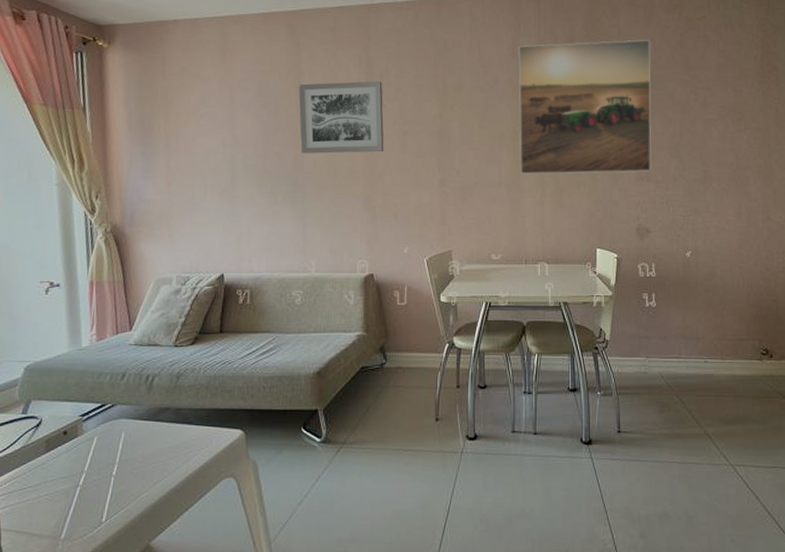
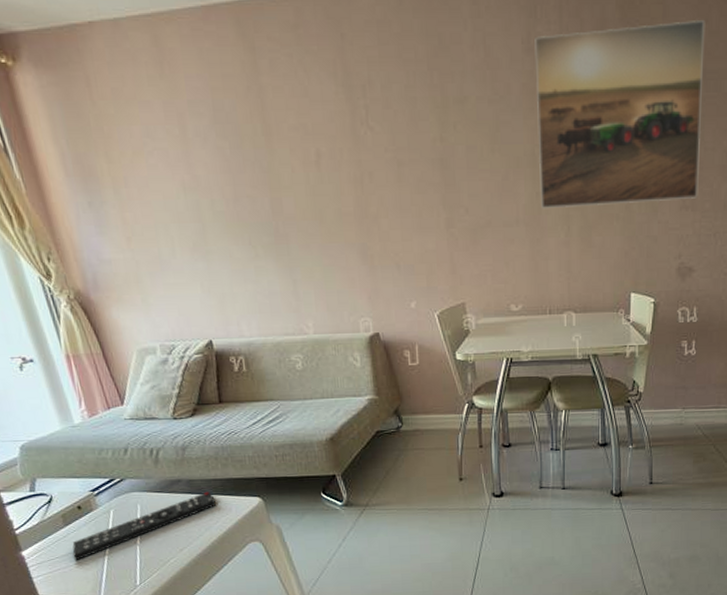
remote control: none [45,421,200,492] -> present [72,491,217,561]
wall art: present [298,81,384,154] -> none [262,96,377,196]

